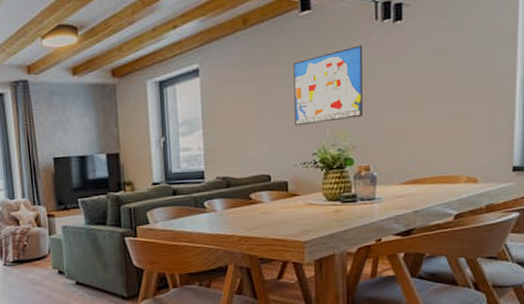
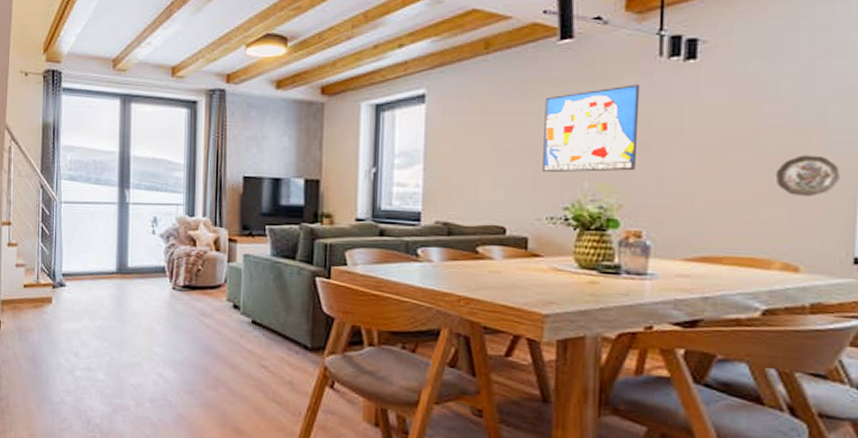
decorative plate: none [460,90,502,124] -> present [775,155,840,197]

